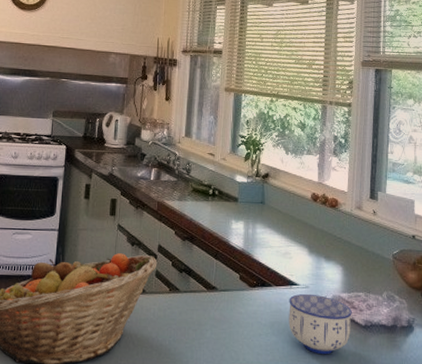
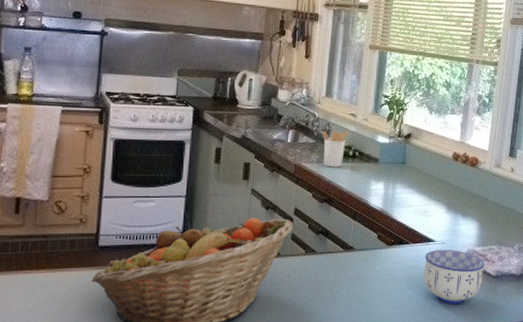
utensil holder: none [182,167,208,206] -> present [322,128,348,167]

